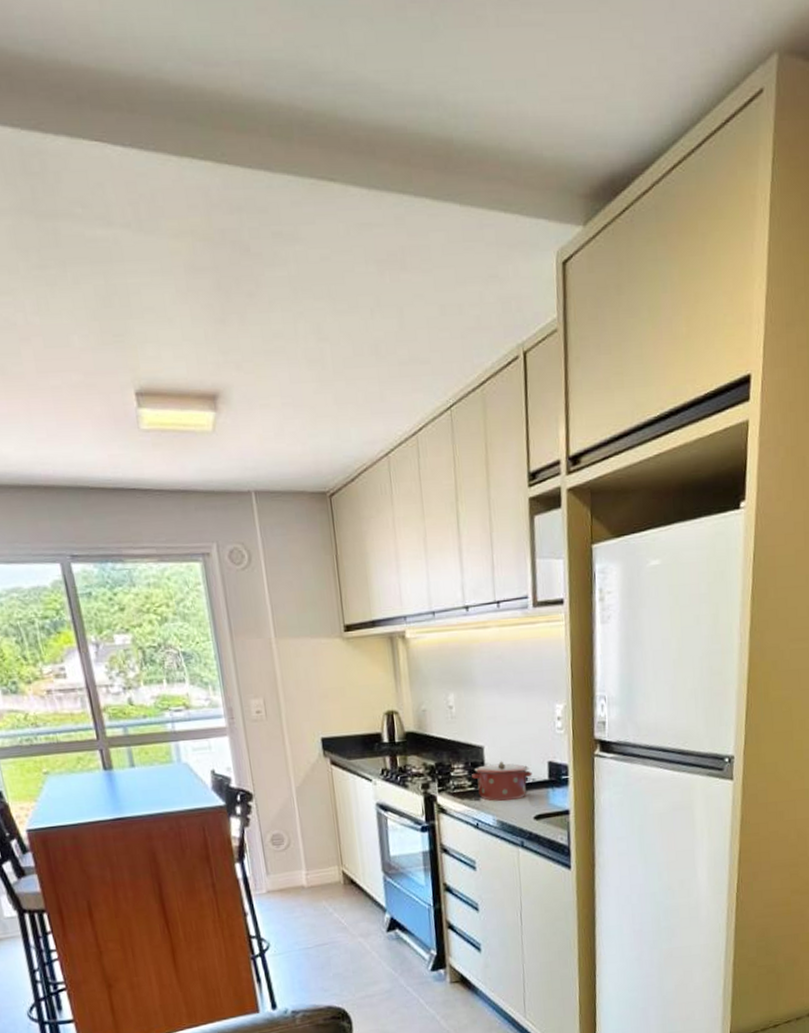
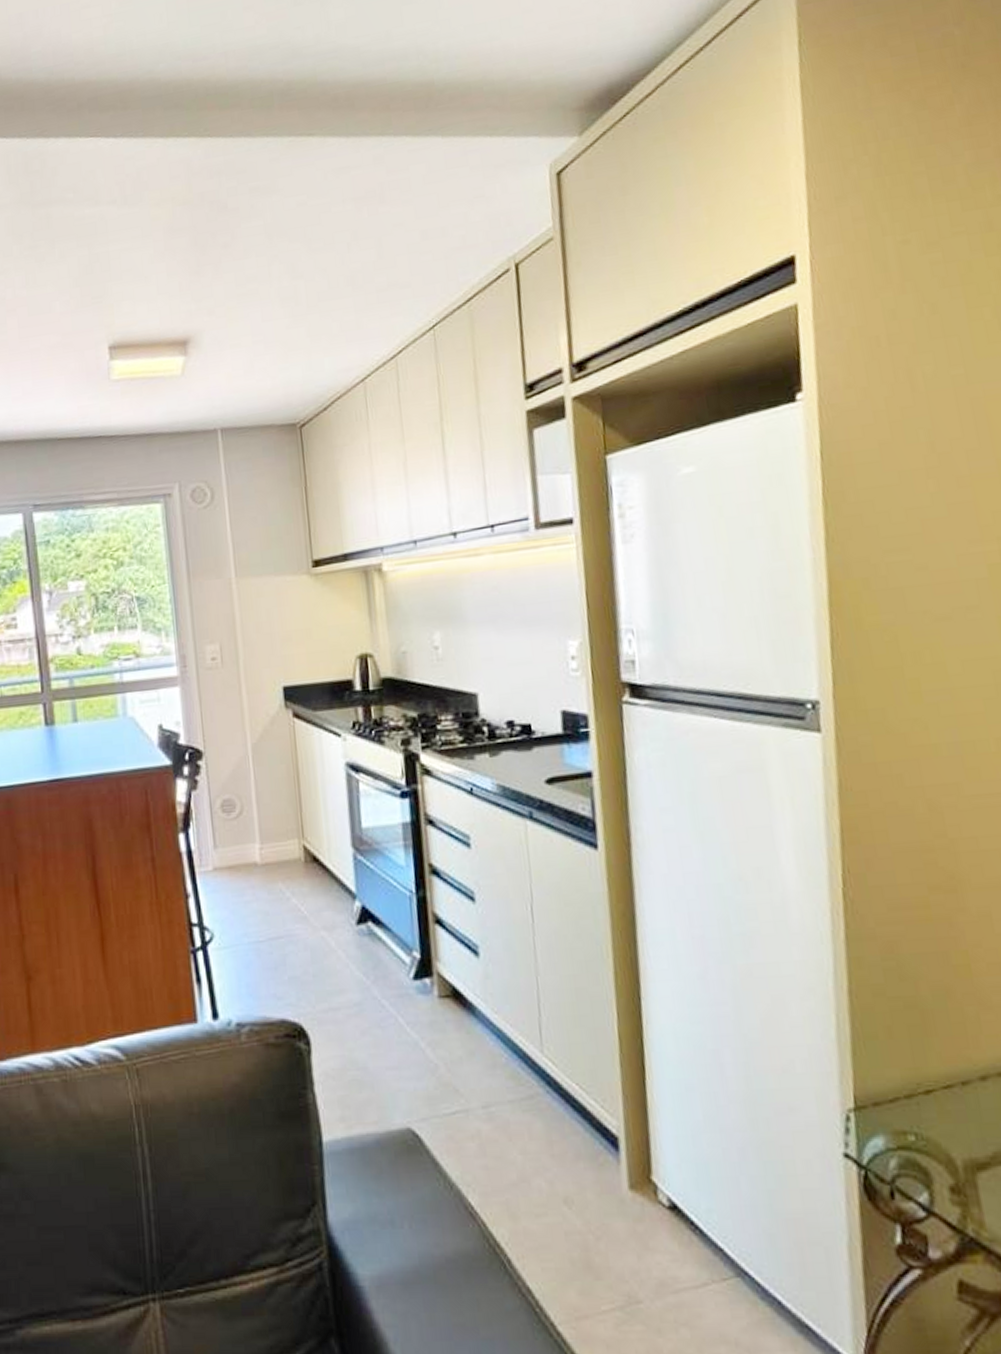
casserole: present [472,761,532,801] -> none [463,710,541,760]

